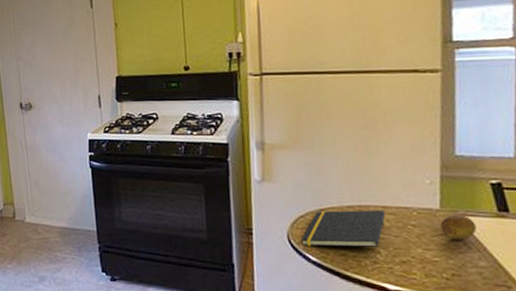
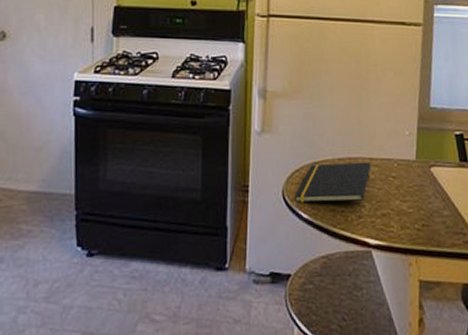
fruit: present [440,214,476,241] -> none [415,164,443,191]

